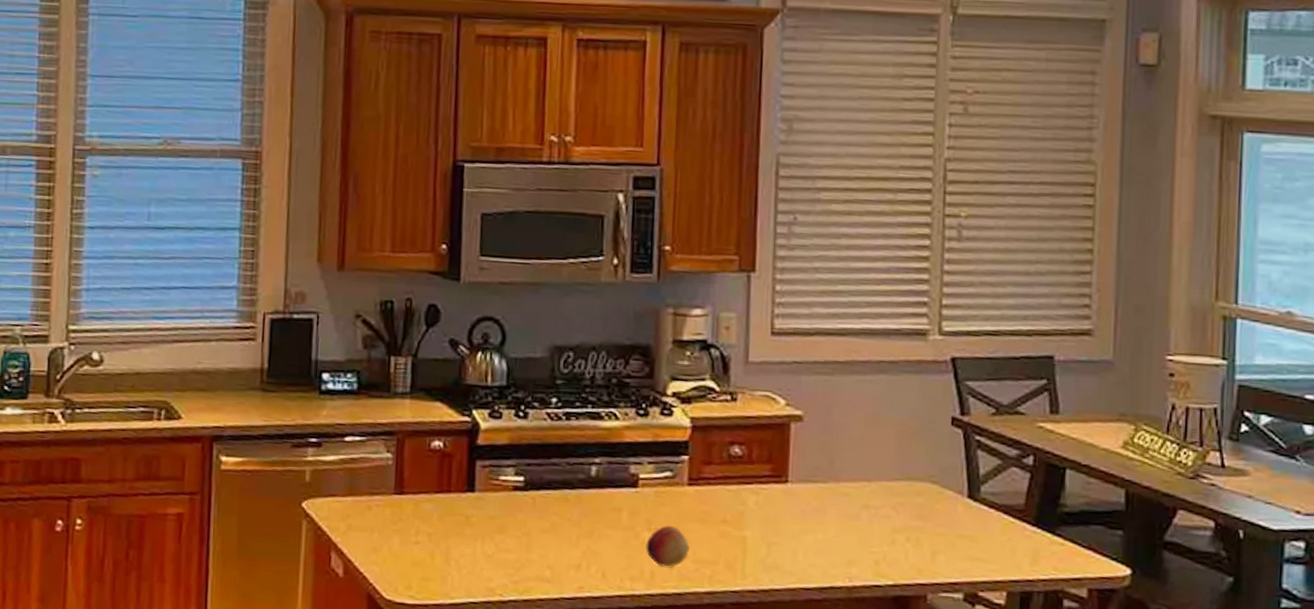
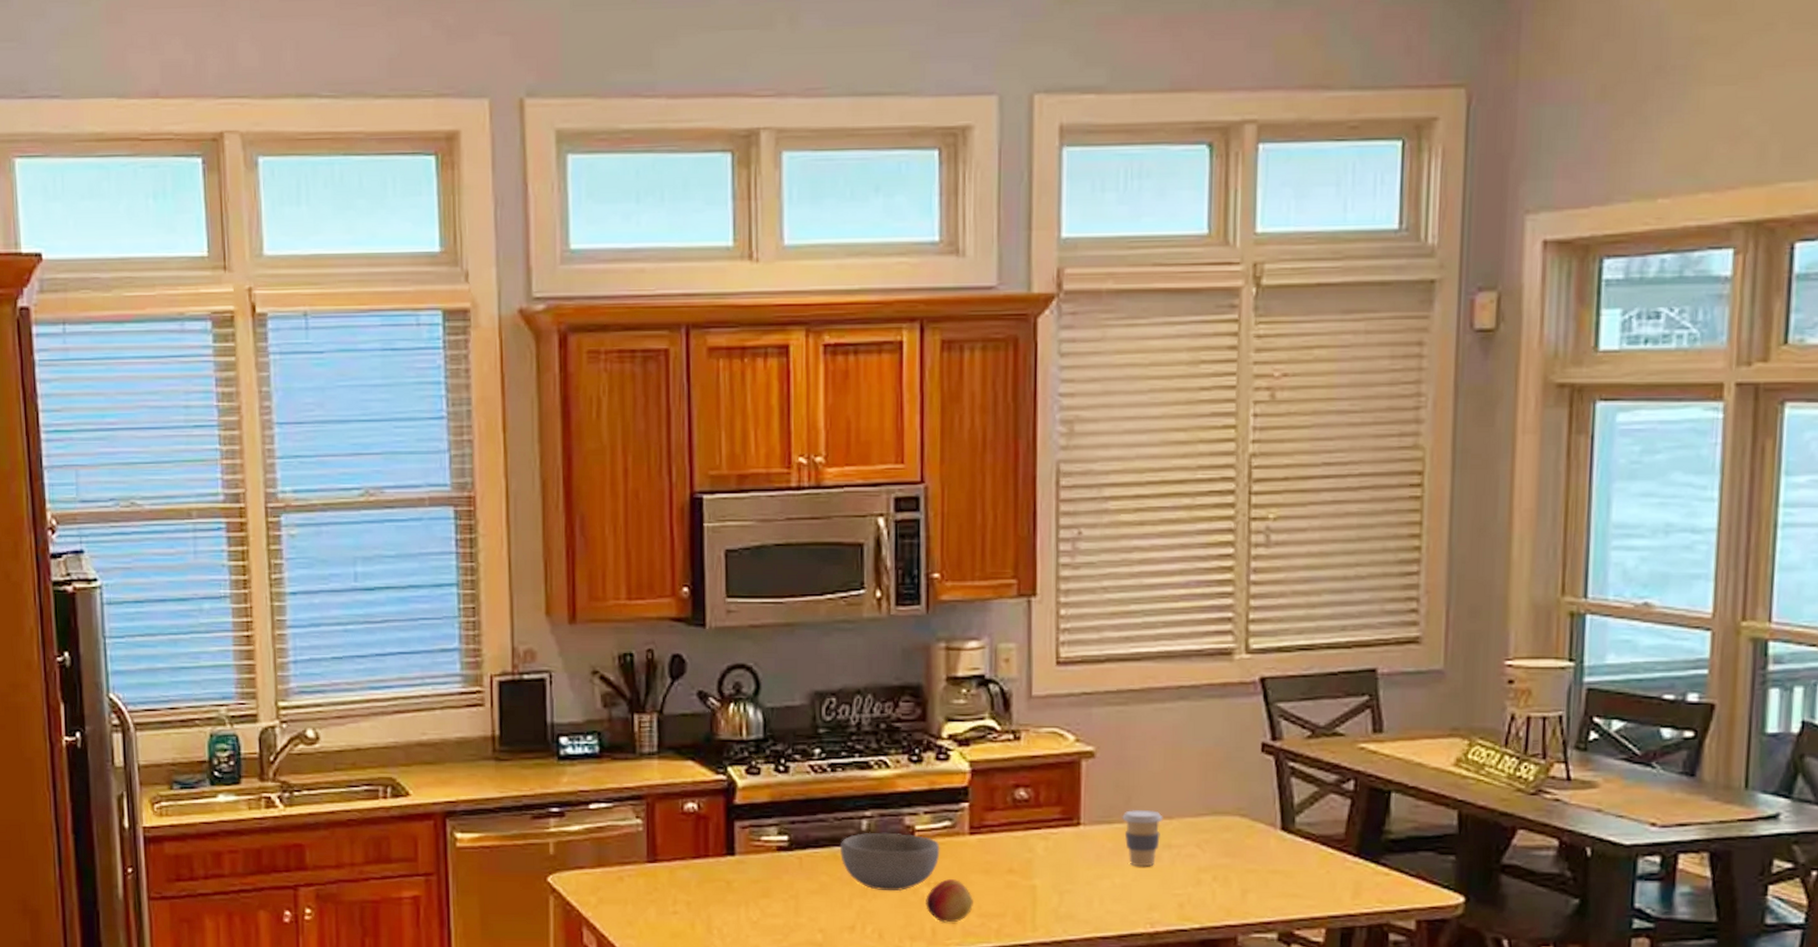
bowl: none [570,478,661,535] -> present [839,832,940,892]
coffee cup: none [826,471,863,525] -> present [1122,810,1163,867]

